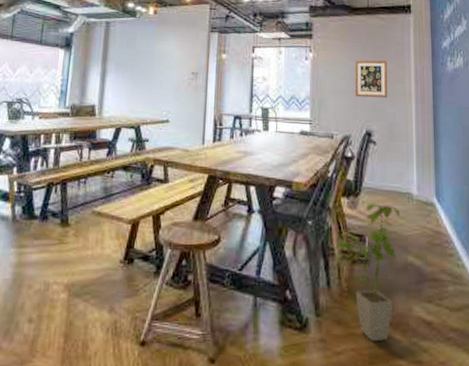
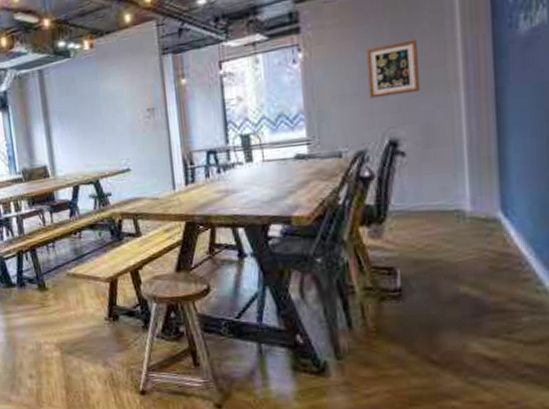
house plant: present [336,203,401,342] -> none [356,228,447,383]

